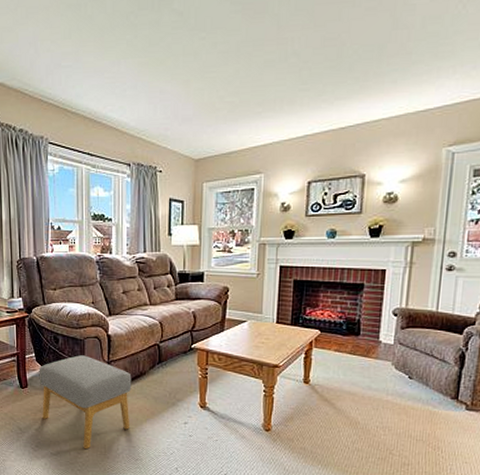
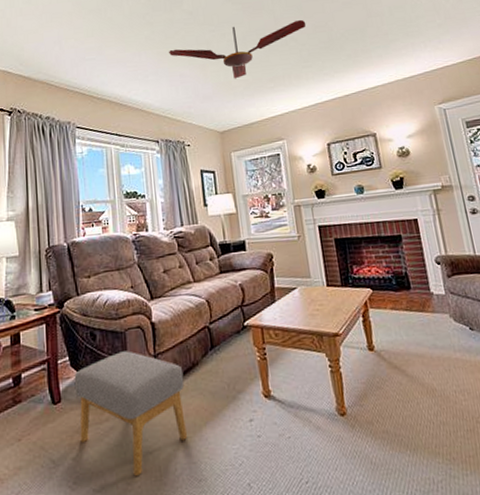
ceiling fan: none [150,28,315,100] -> present [168,19,307,79]

